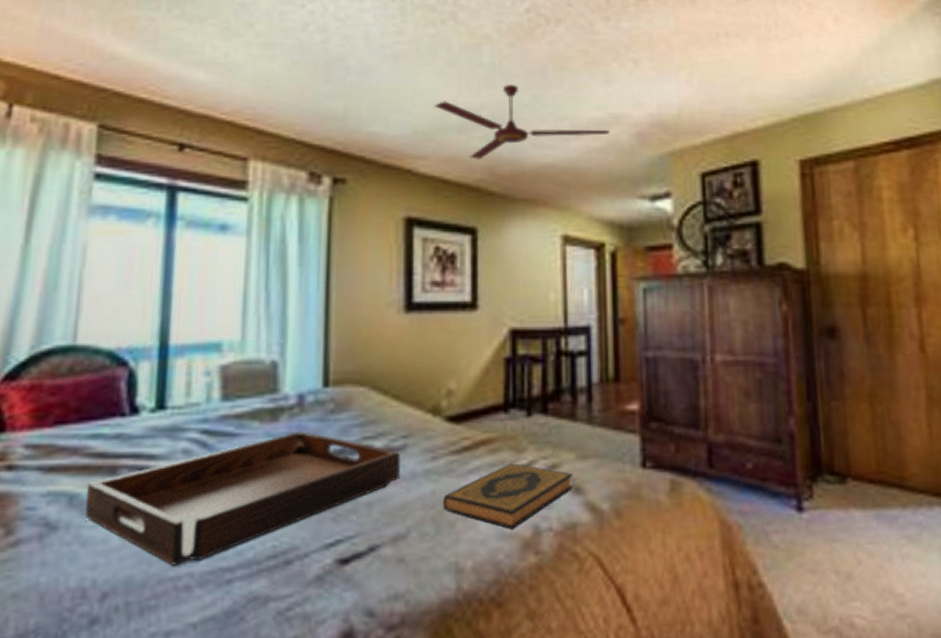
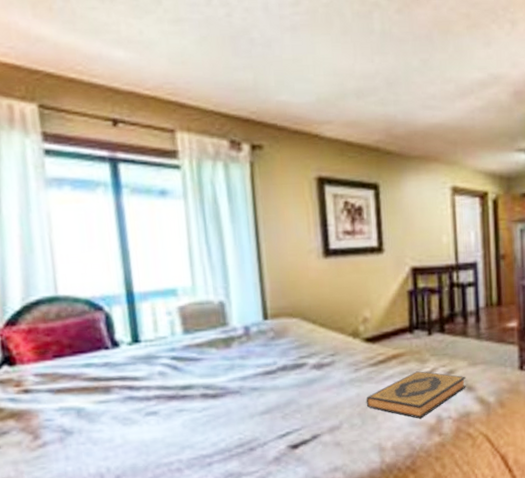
serving tray: present [85,431,400,566] -> none [89,354,331,455]
ceiling fan: present [434,85,610,160] -> none [333,50,490,123]

